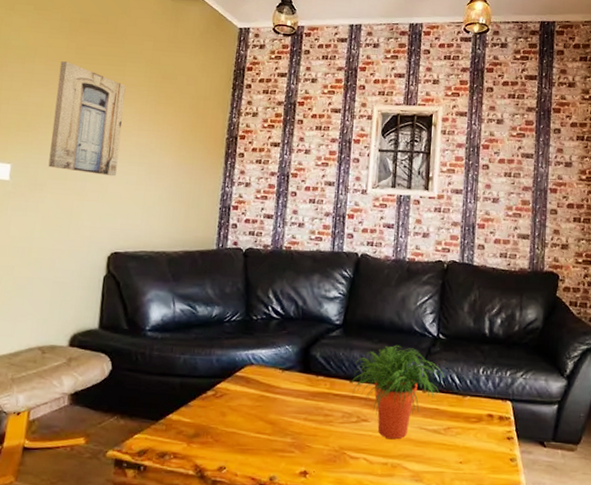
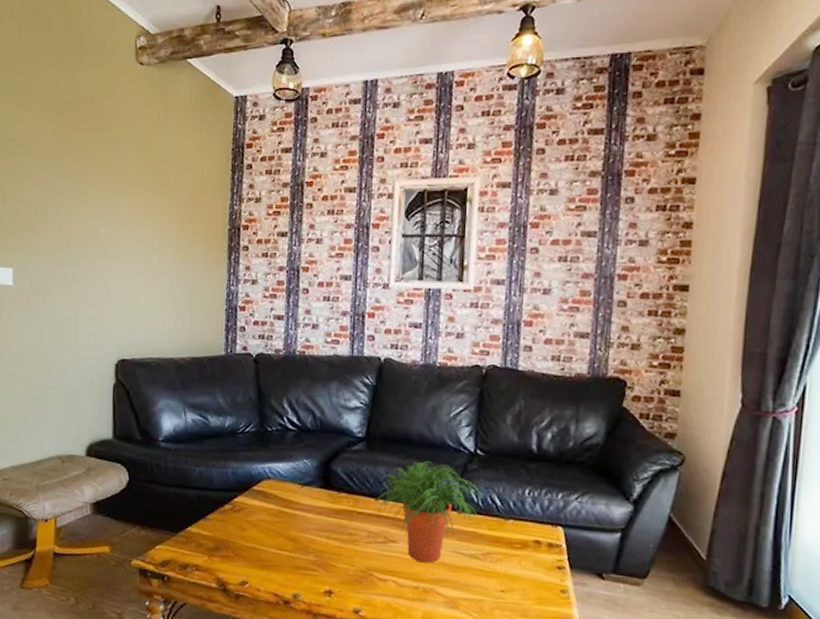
wall art: present [48,61,126,177] -> none [48,152,118,278]

